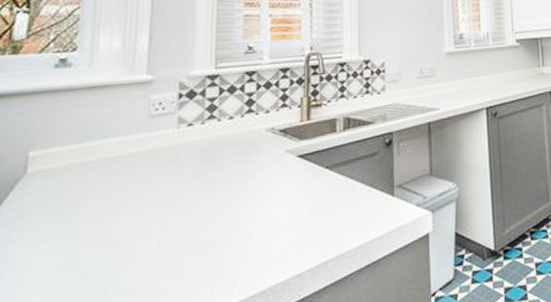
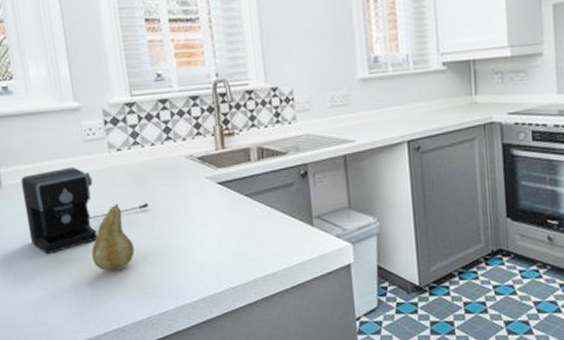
coffee maker: none [48,146,214,257] -> present [20,167,149,255]
fruit: none [129,185,188,270] -> present [91,203,135,271]

